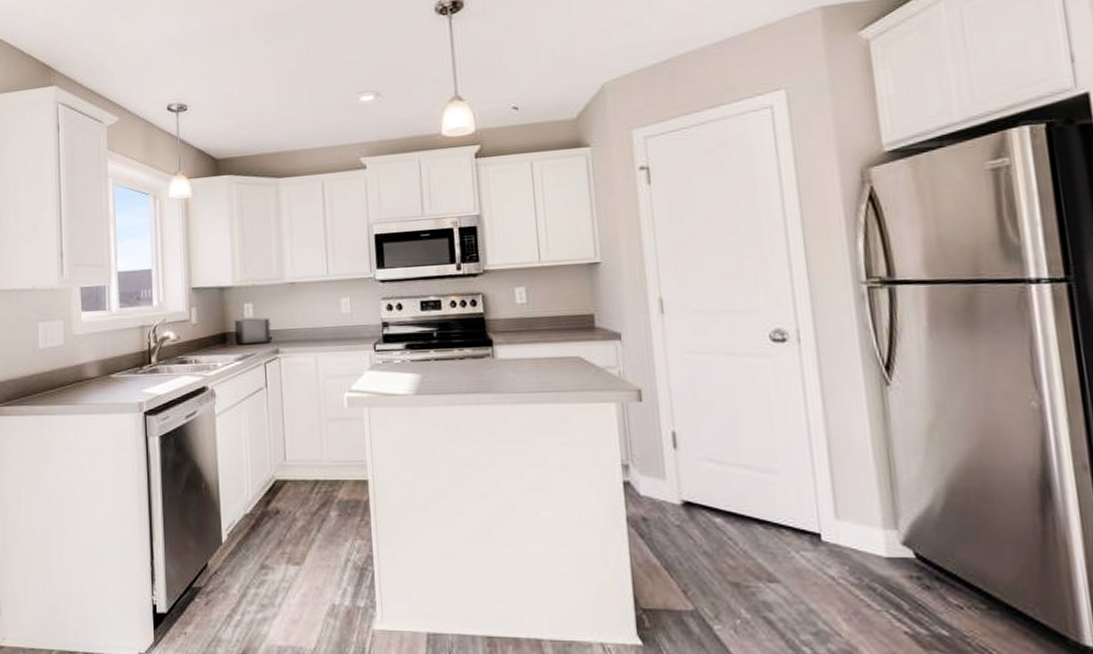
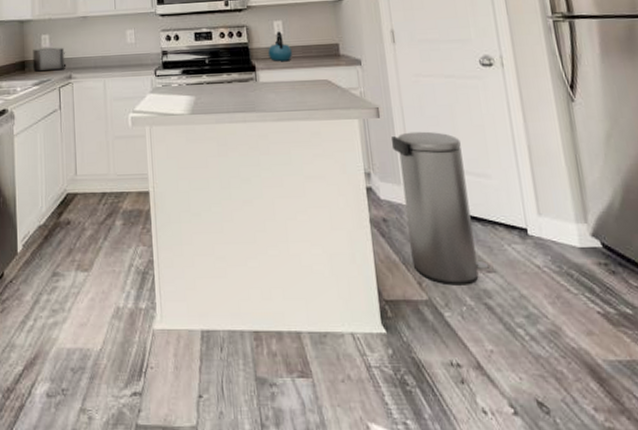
kettle: none [508,300,537,336] -> present [268,31,292,62]
pedal bin: none [654,418,771,596] -> present [390,131,489,286]

